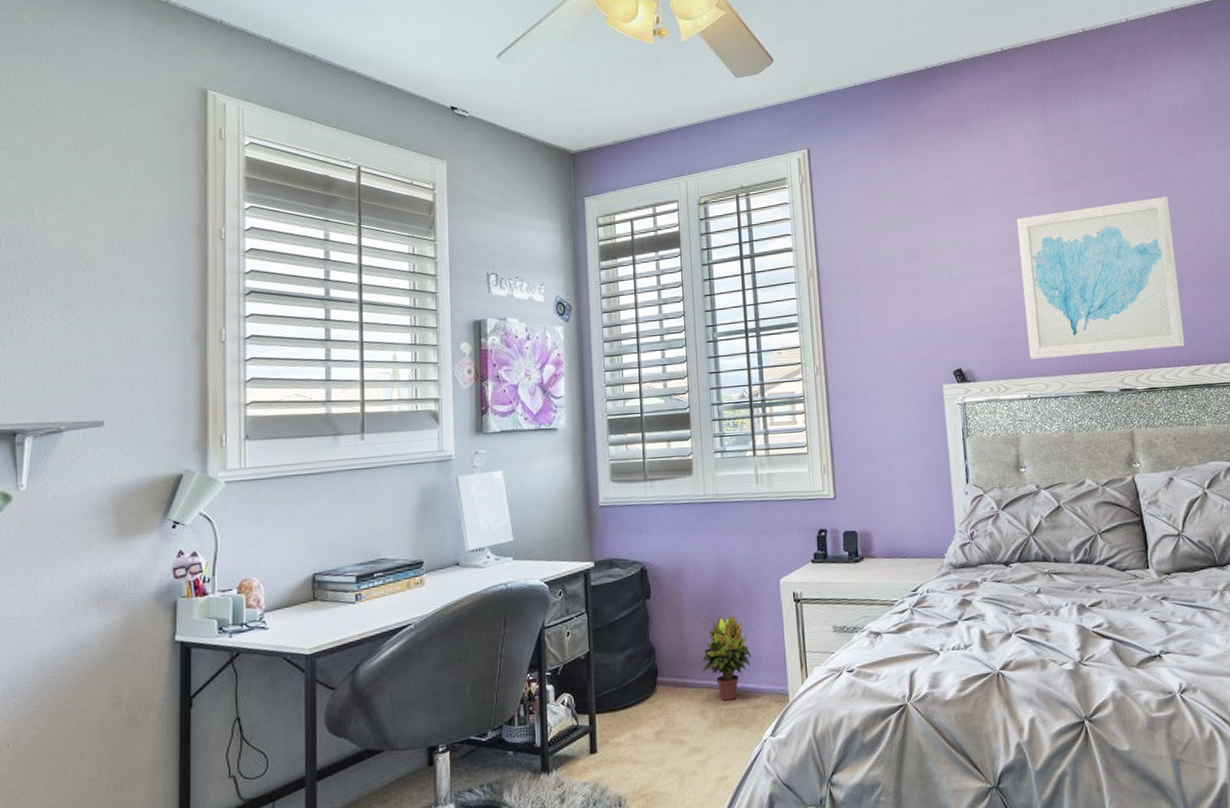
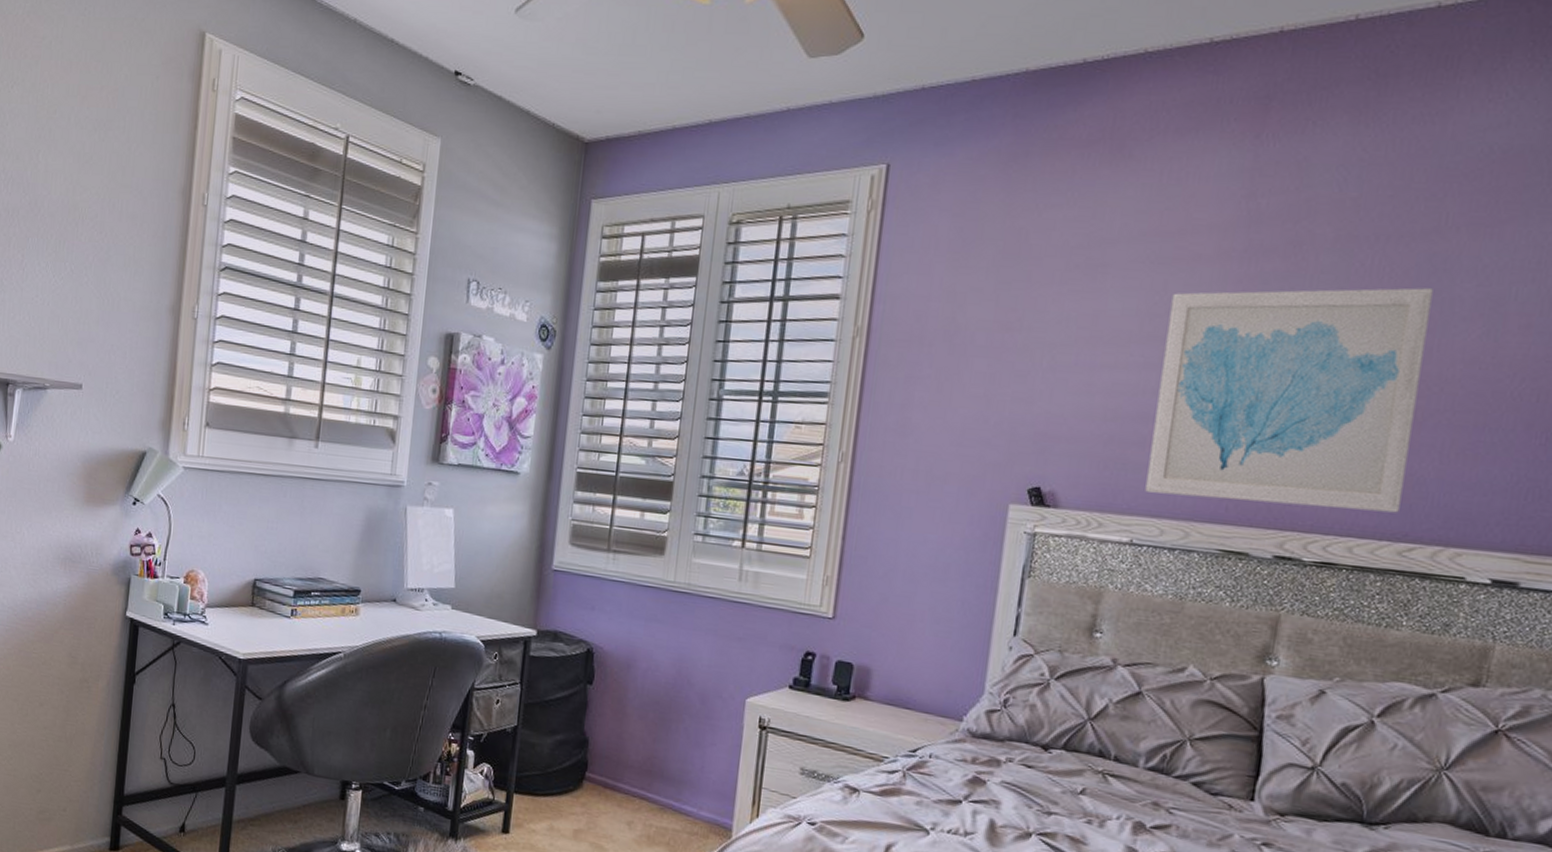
potted plant: present [702,615,751,701] -> none [637,723,696,819]

